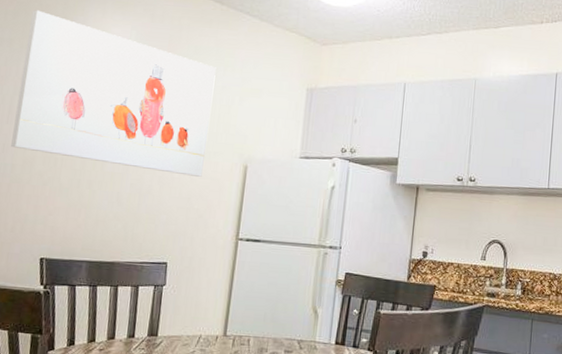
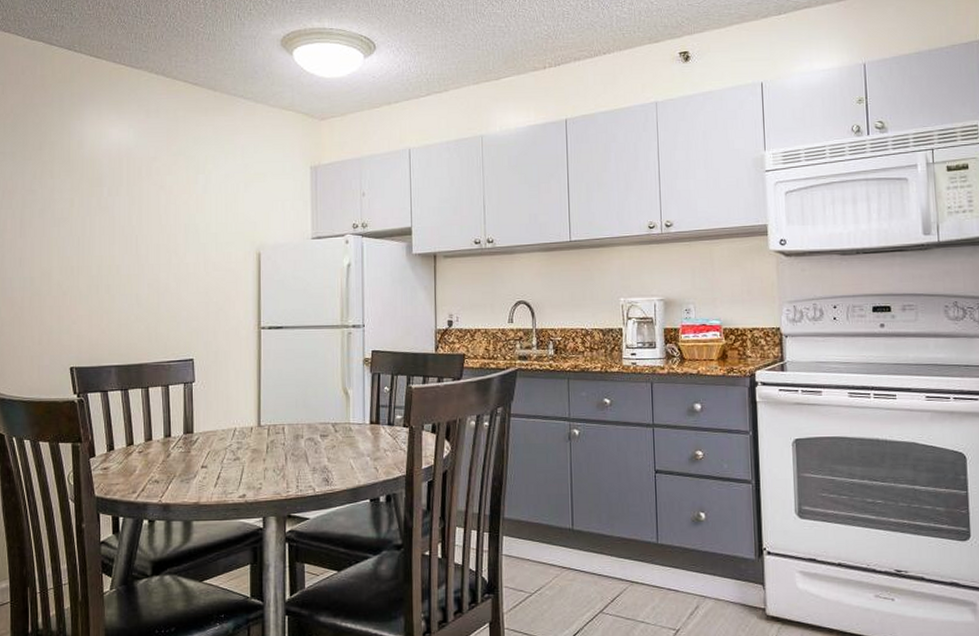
wall art: present [11,10,216,177] -> none [27,120,218,270]

